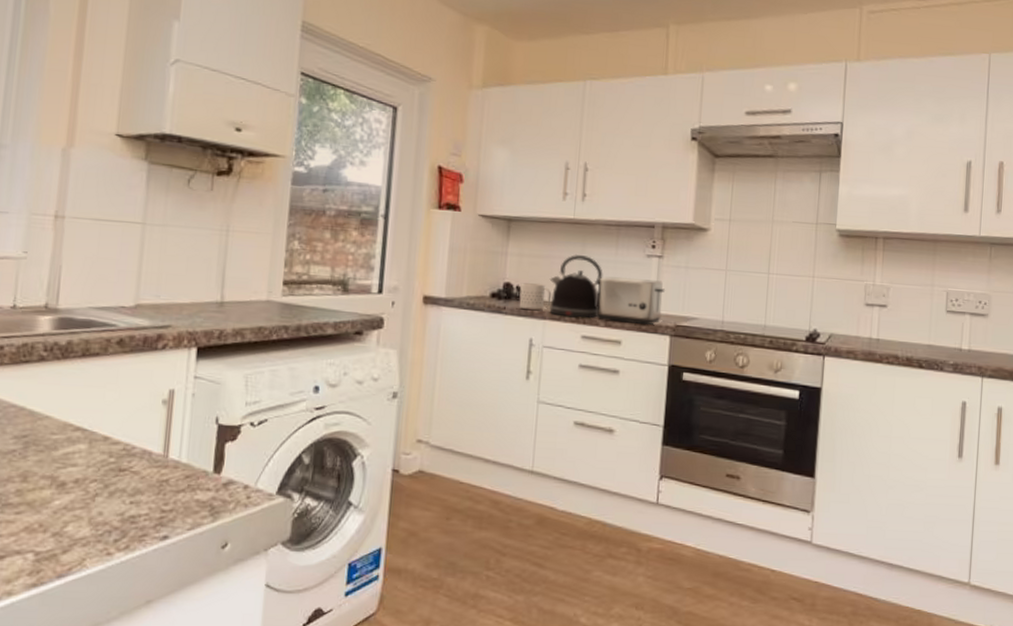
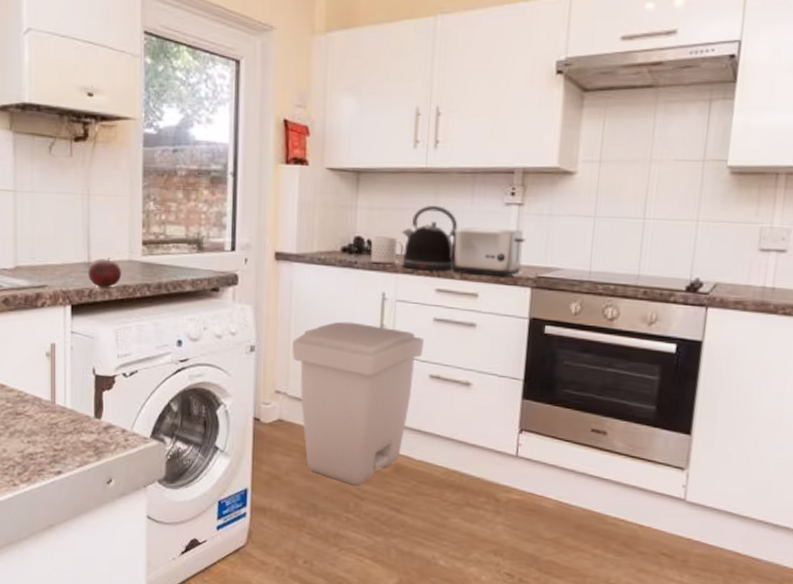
fruit: none [219,297,258,330] -> present [88,258,122,288]
trash can: none [436,367,570,541] -> present [292,321,425,486]

